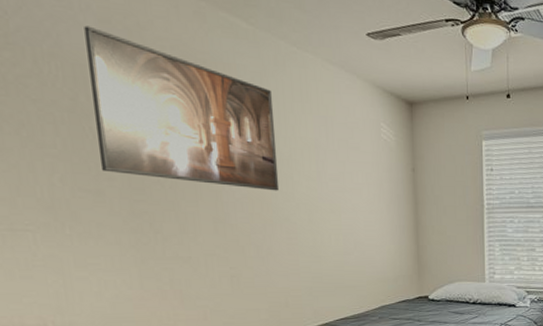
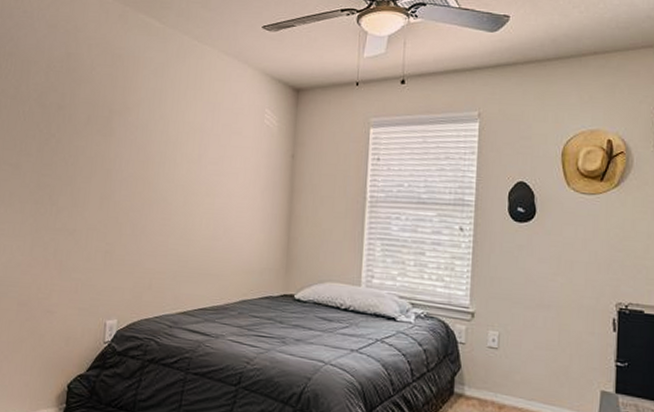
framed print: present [84,25,280,191] -> none [23,30,171,172]

